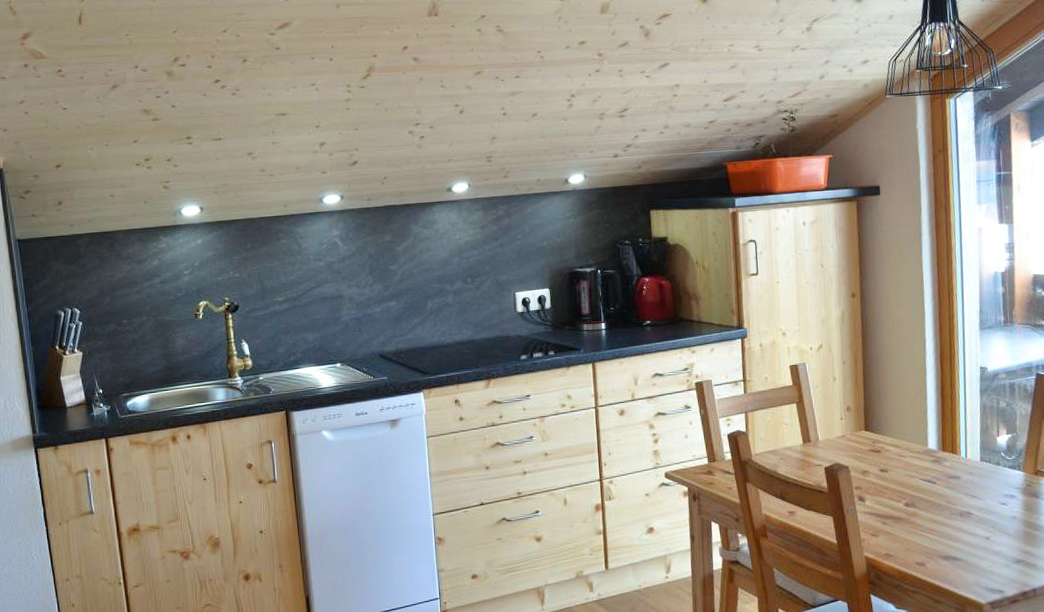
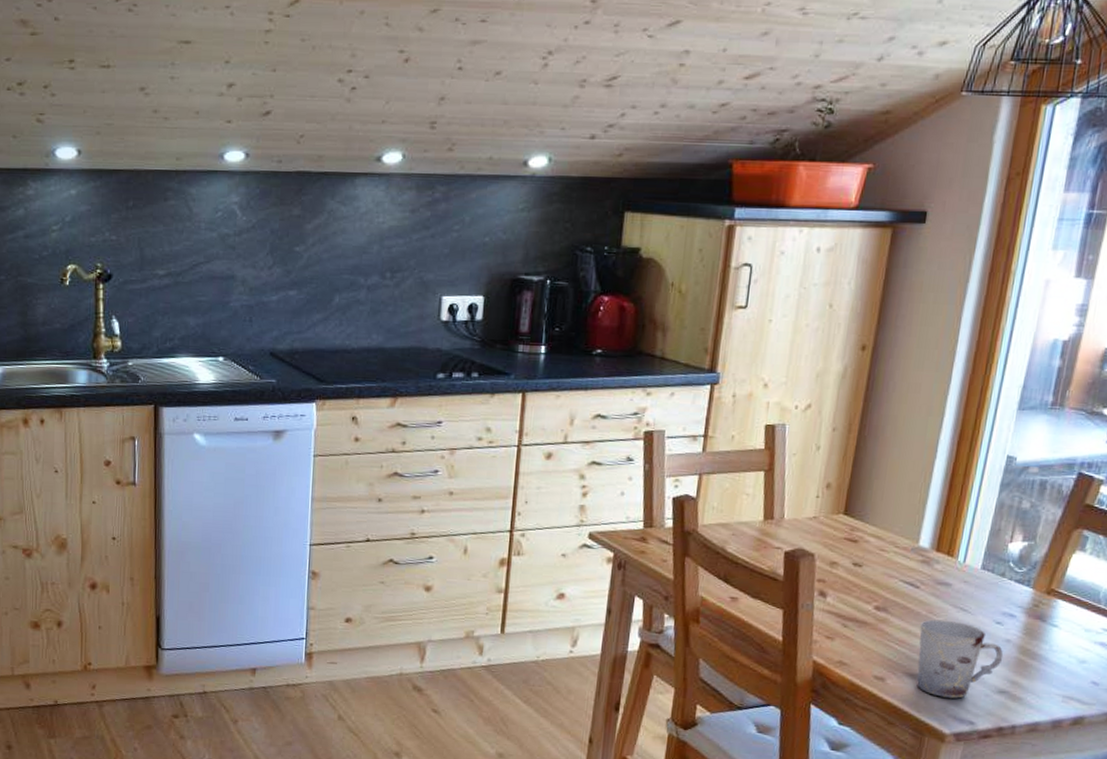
cup: none [943,507,1014,573] -> present [917,619,1004,699]

